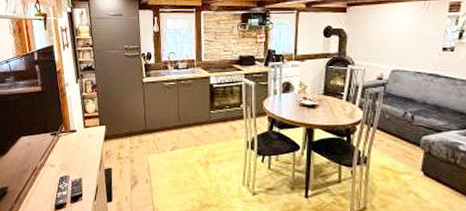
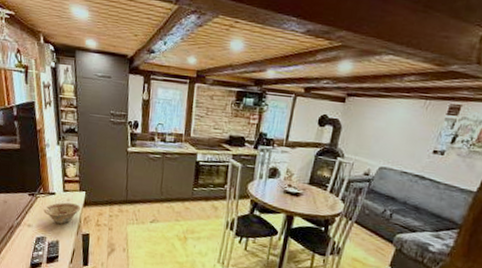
dish: none [66,139,102,161] -> present [43,202,82,224]

